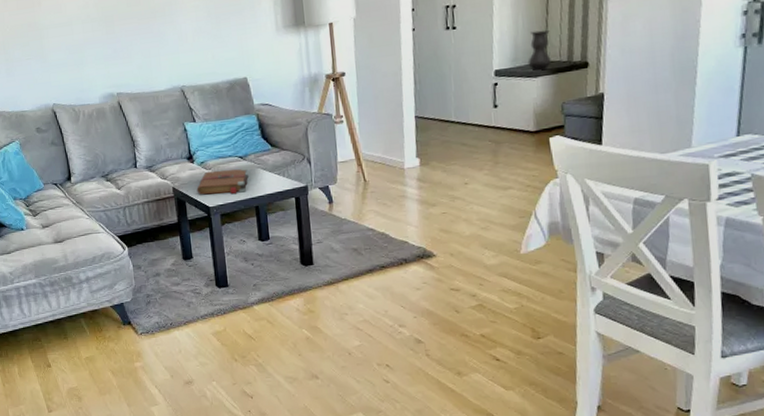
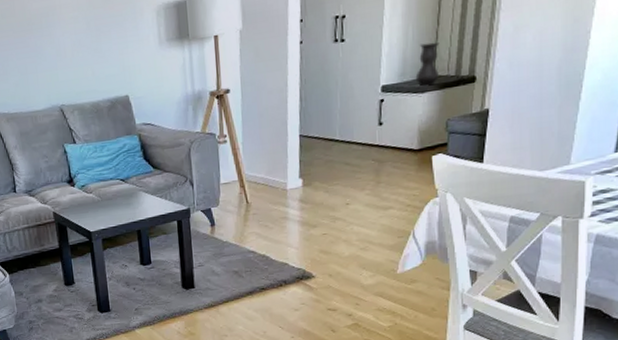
book: present [196,168,248,195] -> none [77,191,130,220]

